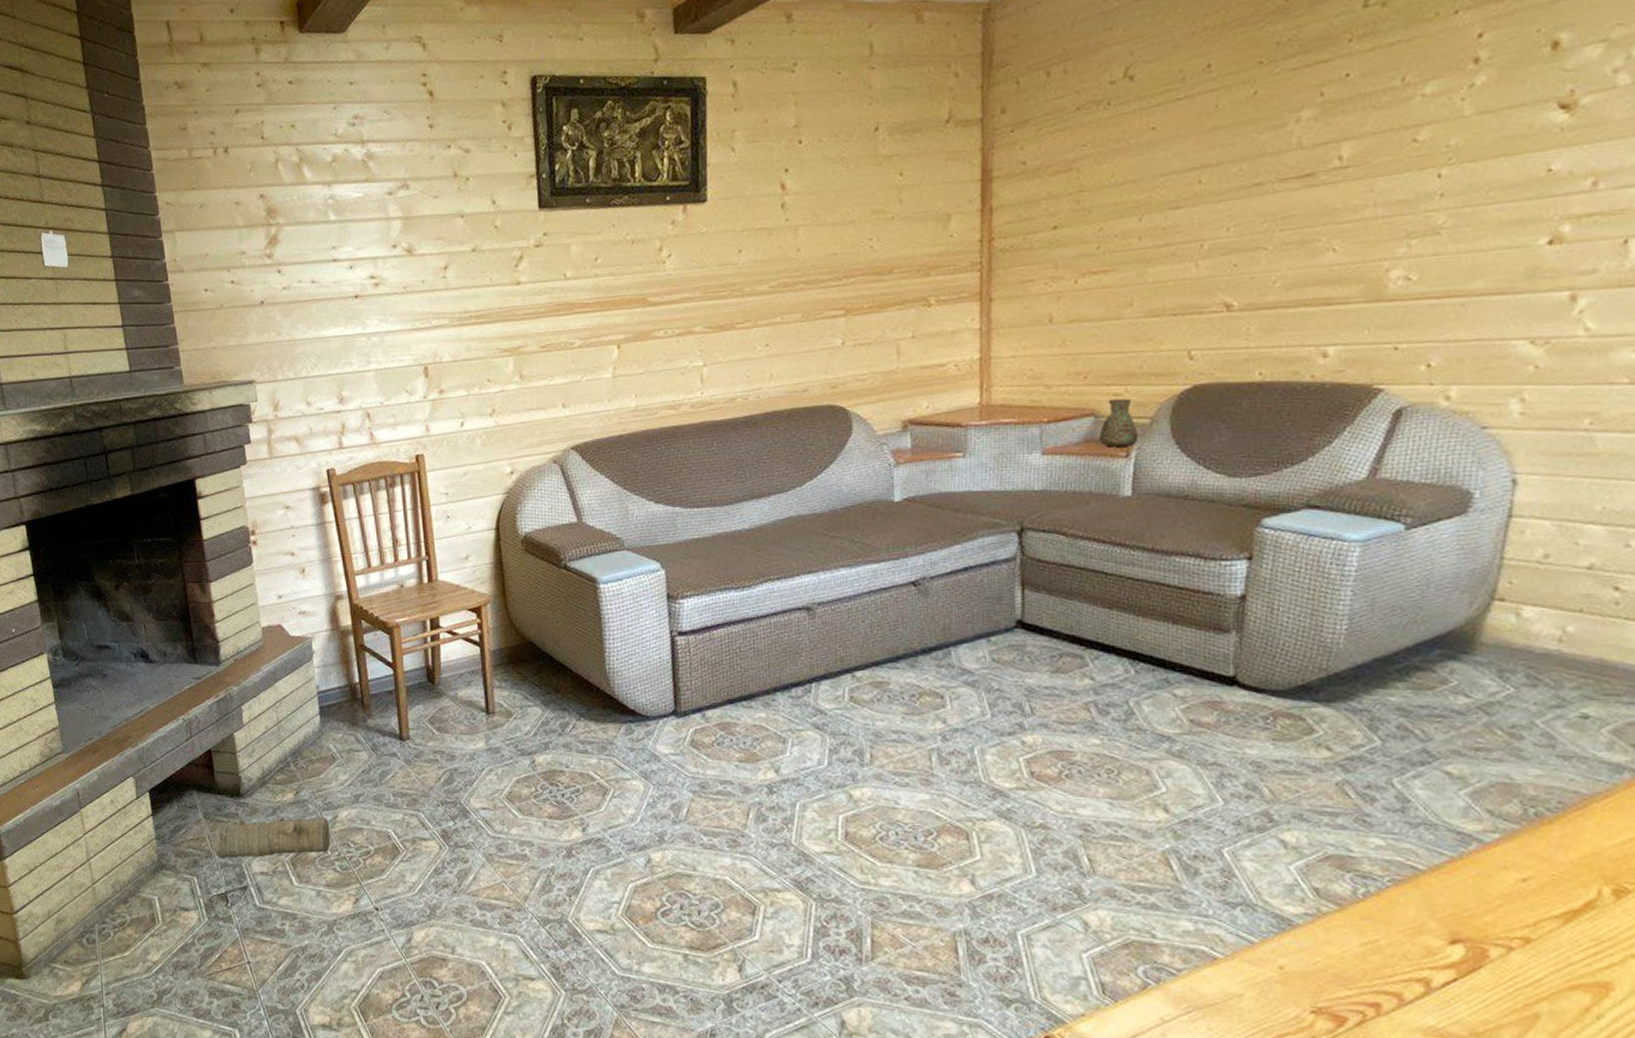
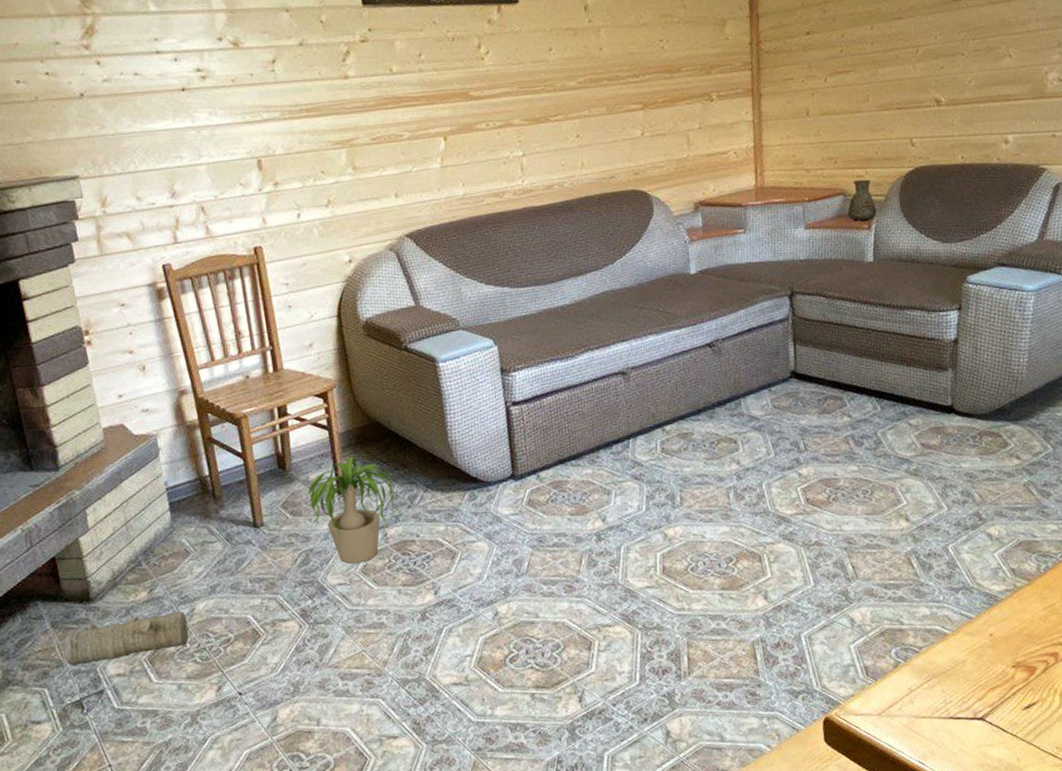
potted plant: none [447,675,561,789] -> present [301,456,410,564]

